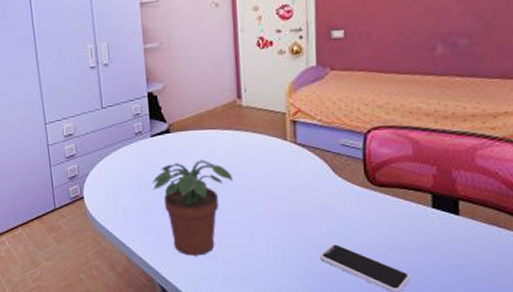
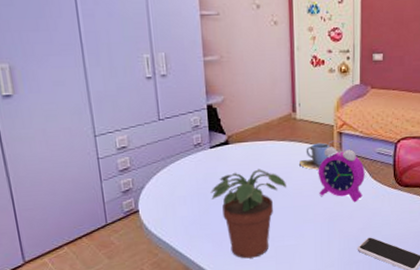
cup: none [247,132,282,162] -> present [299,143,330,170]
alarm clock: none [268,129,327,202] -> present [318,140,365,203]

